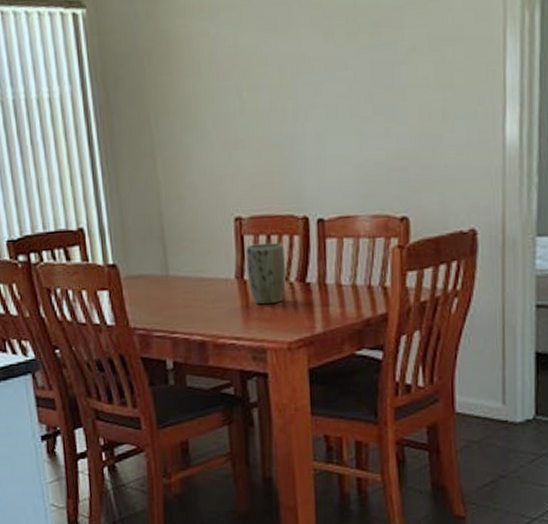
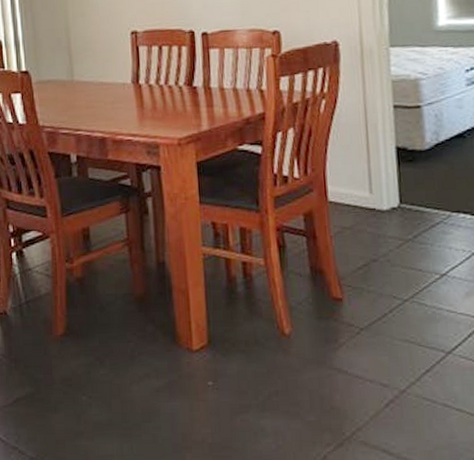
plant pot: present [245,242,286,305] -> none [140,52,175,106]

